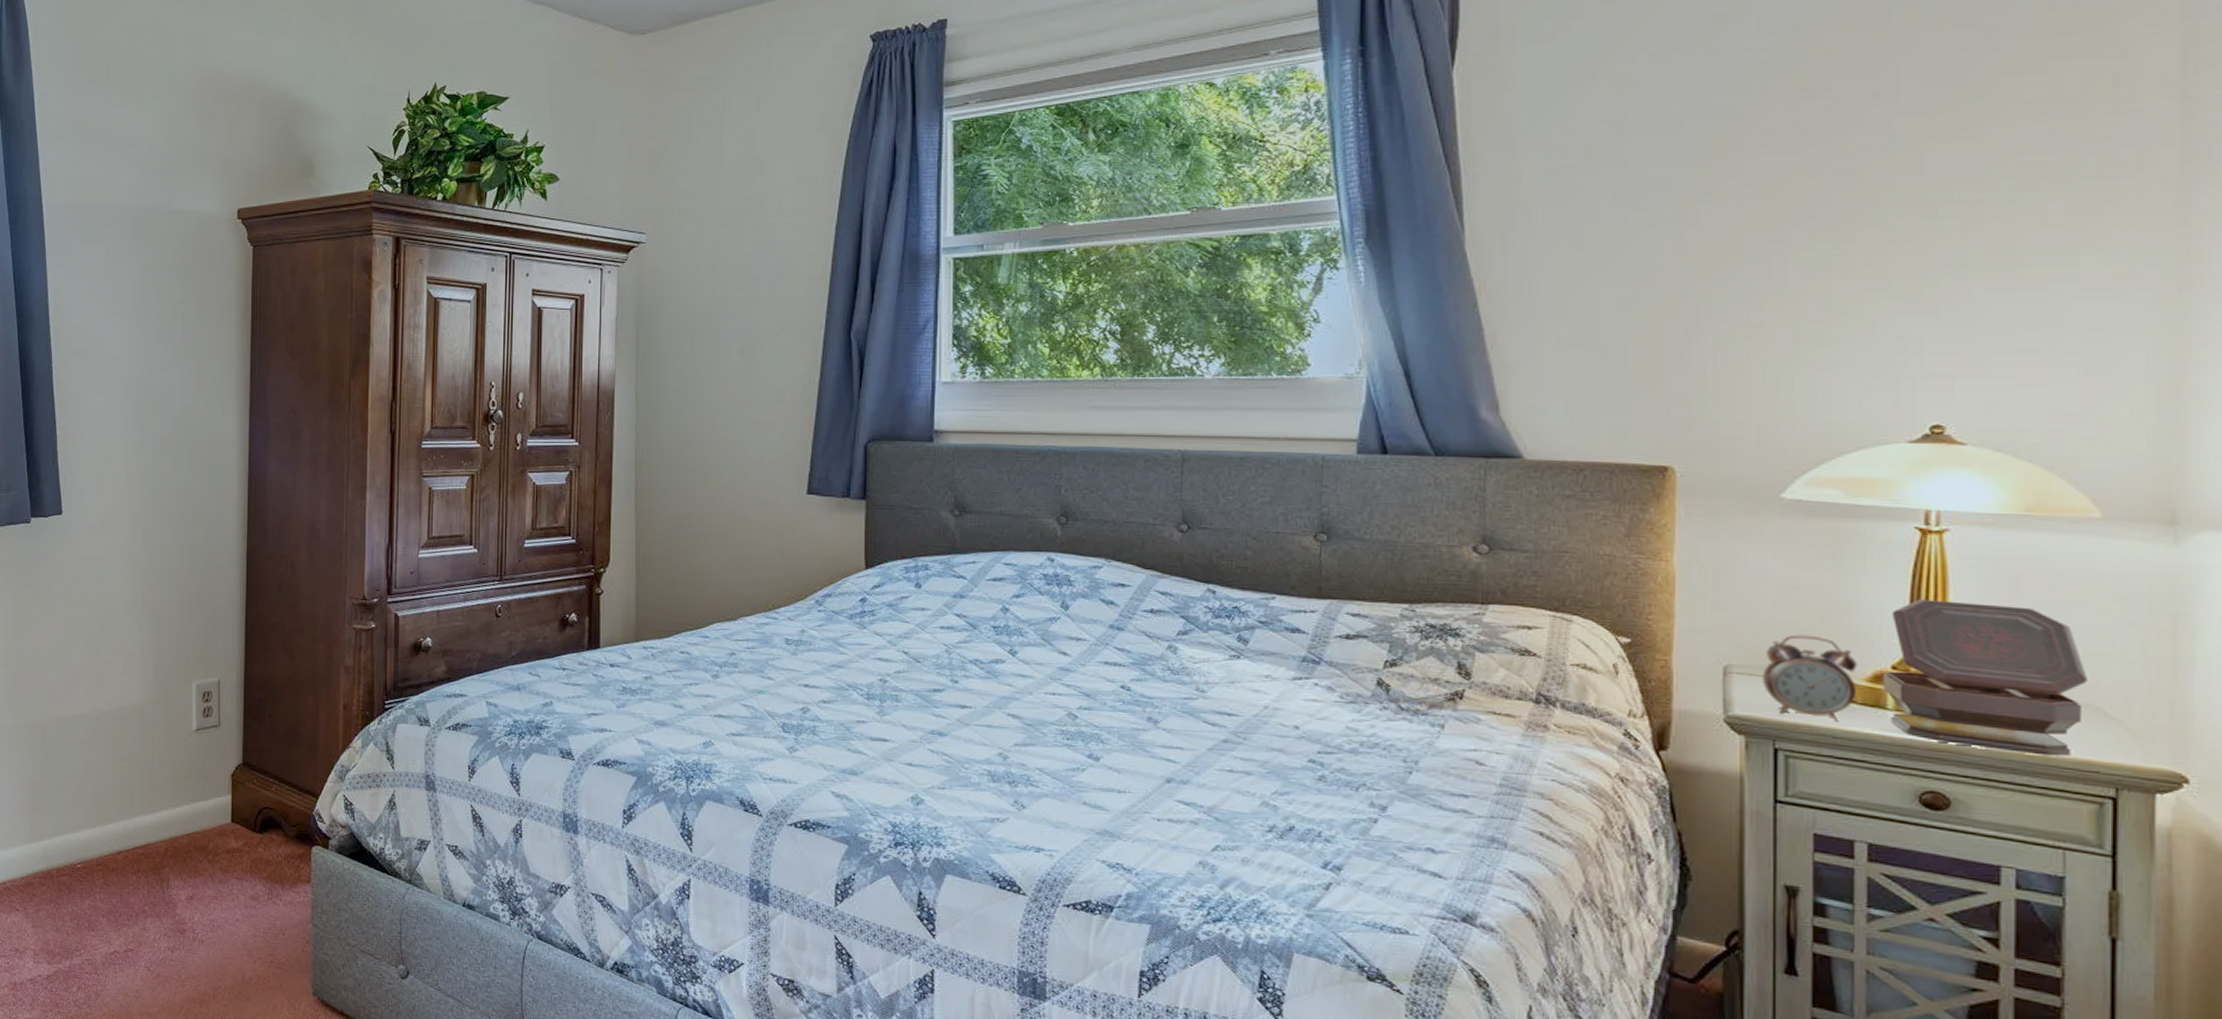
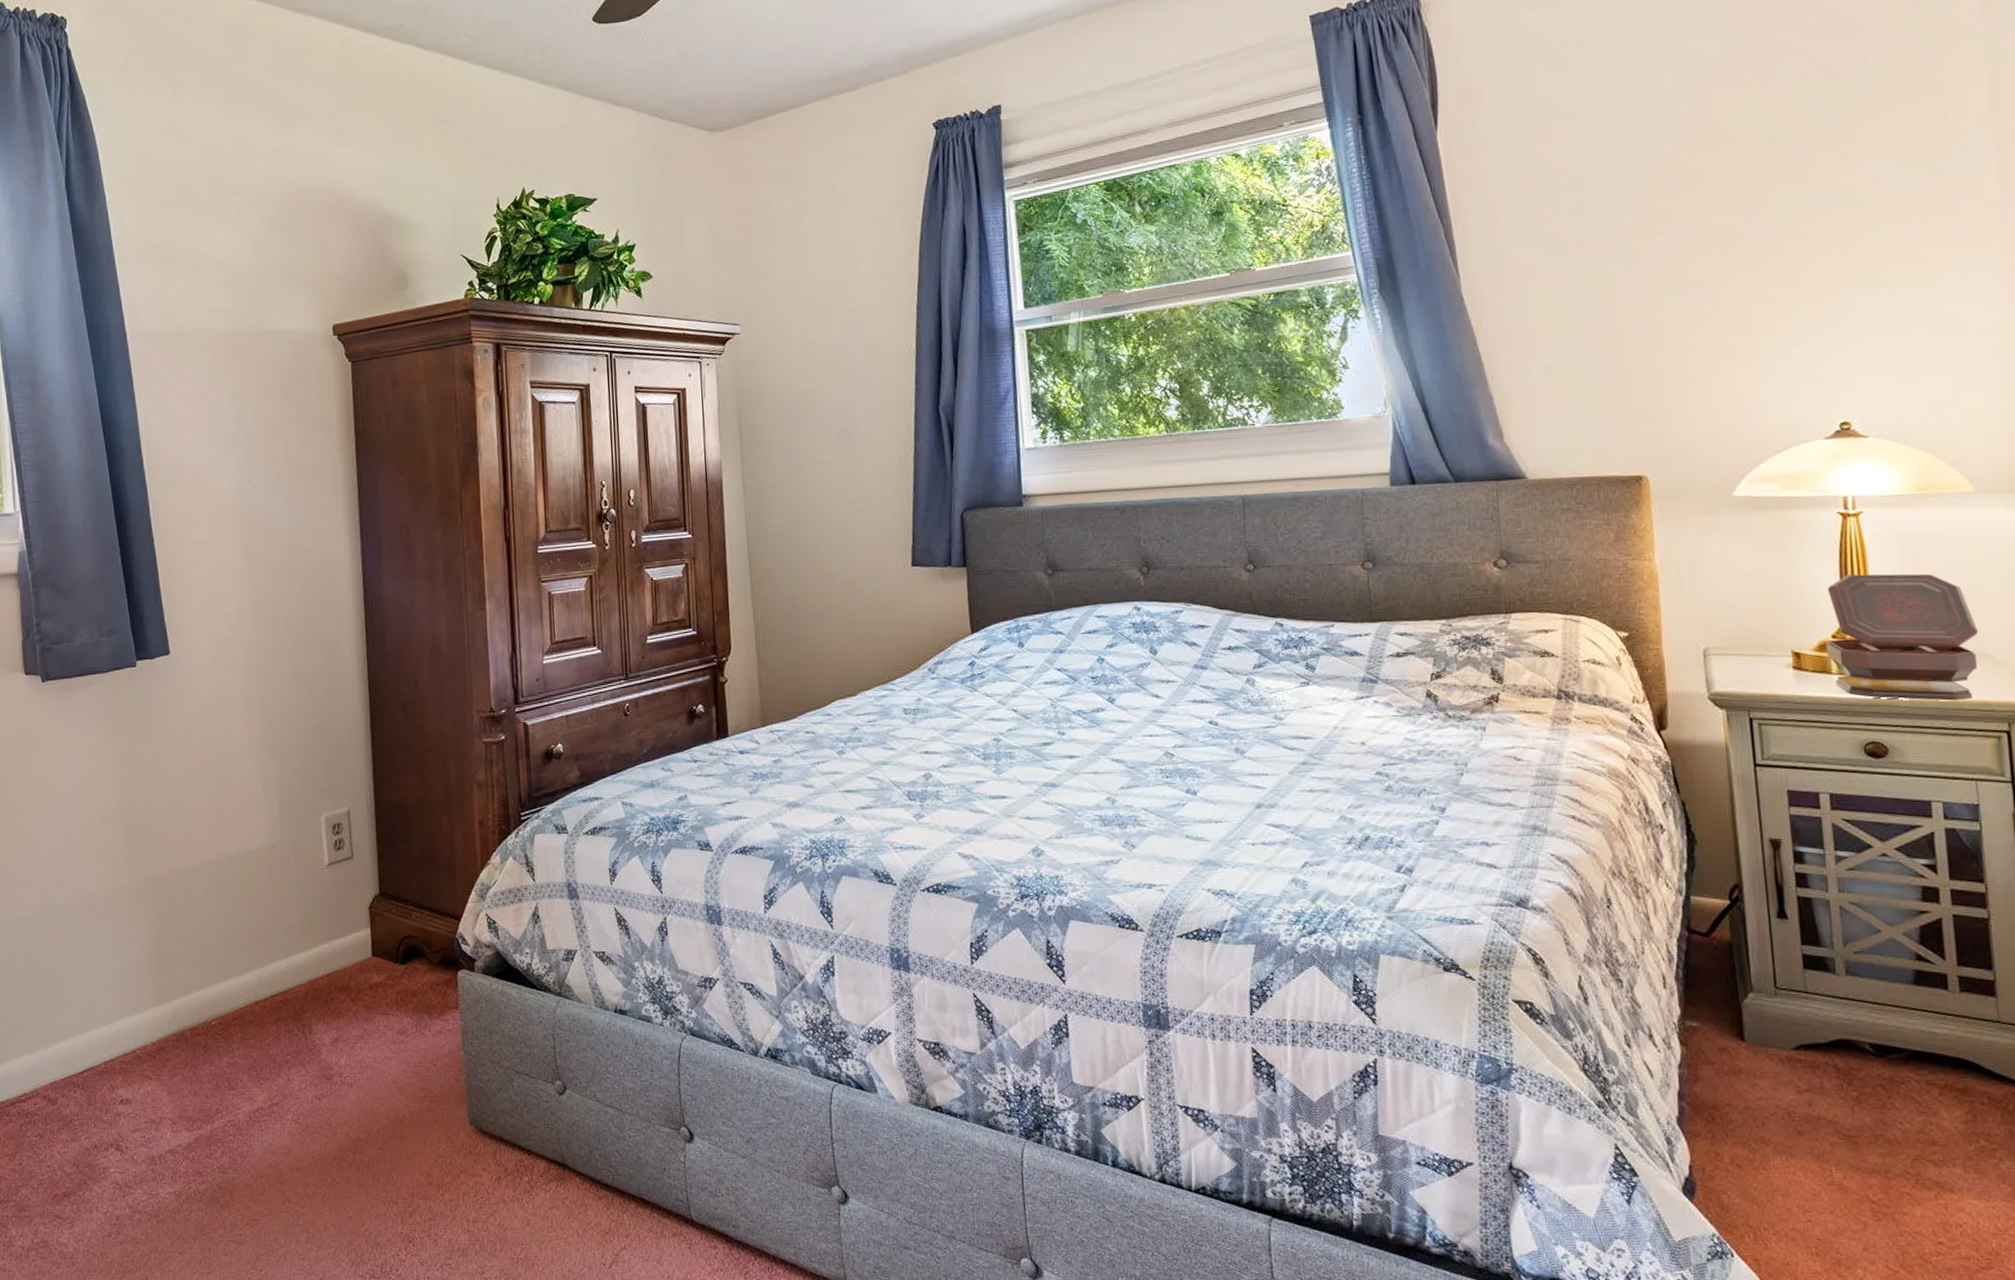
alarm clock: present [1762,634,1857,722] -> none [1733,615,1807,689]

